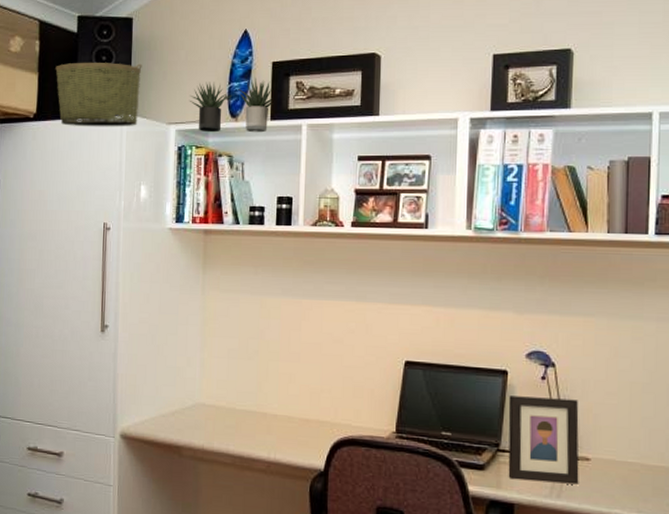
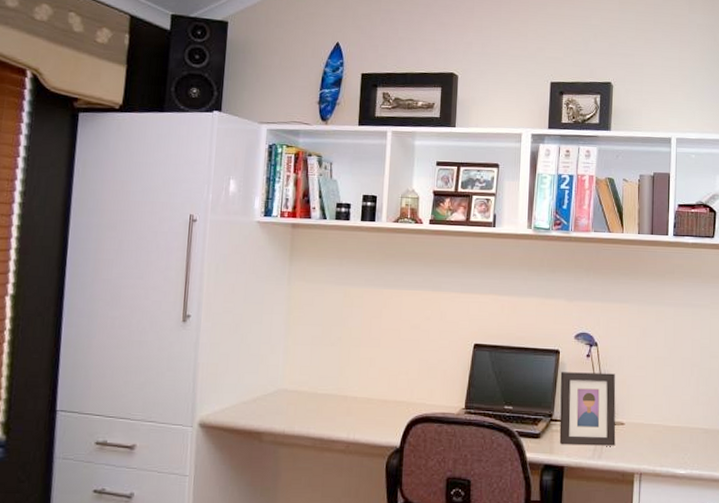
basket: present [55,63,142,127] -> none [145,58,236,124]
succulent plant: present [190,77,273,133] -> none [282,86,361,136]

